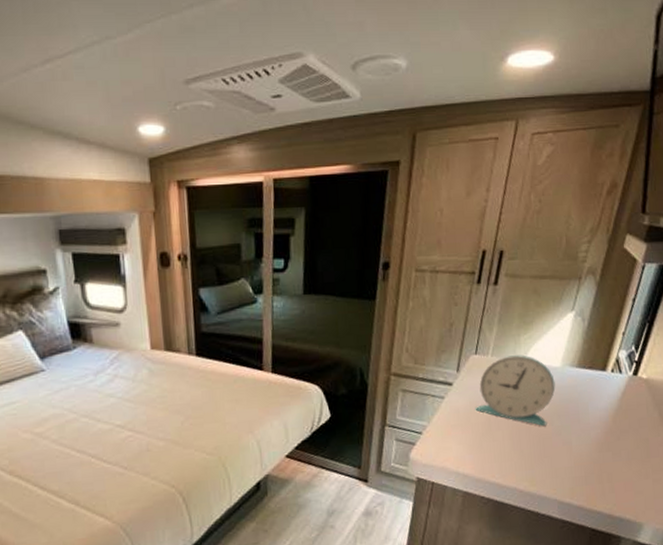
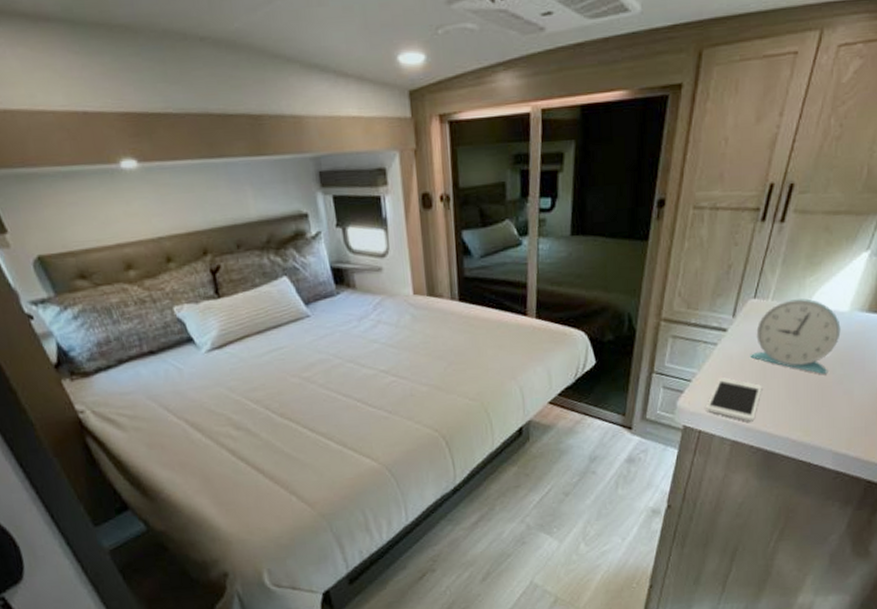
cell phone: none [437,430,489,473] -> present [705,377,762,422]

